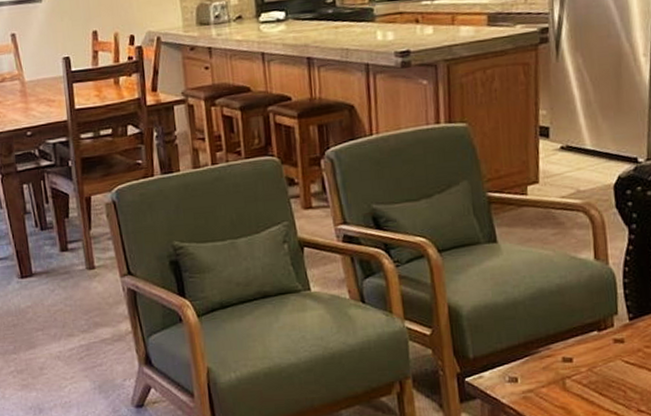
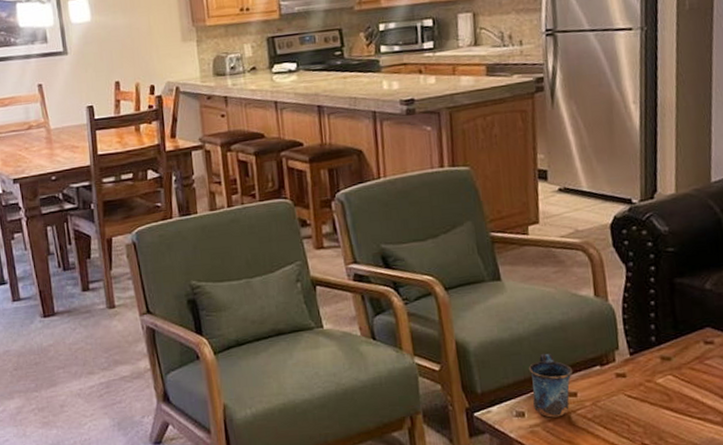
mug: none [523,318,570,384] -> present [528,353,574,418]

